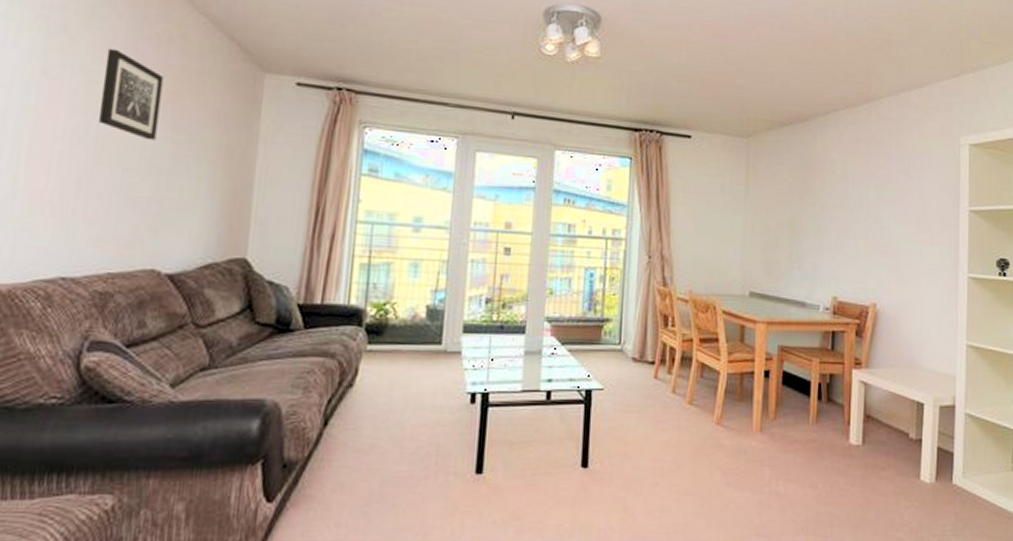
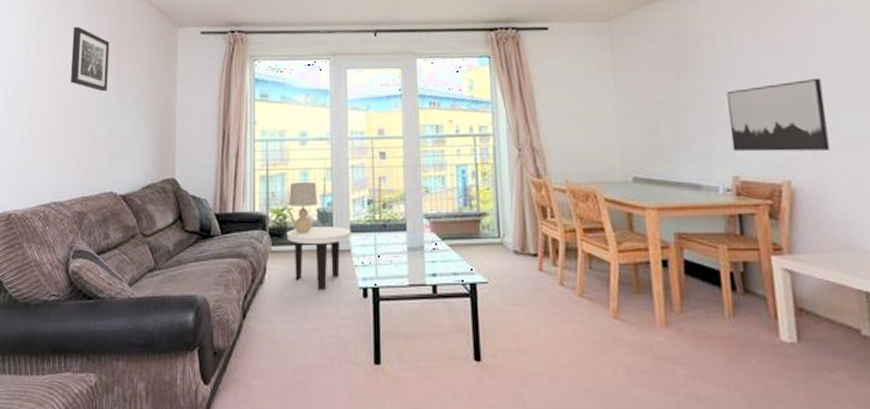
side table: none [386,324,464,396] -> present [286,225,351,291]
table lamp: none [392,274,429,333] -> present [288,182,317,234]
wall art: none [835,214,911,279] -> present [727,77,830,152]

